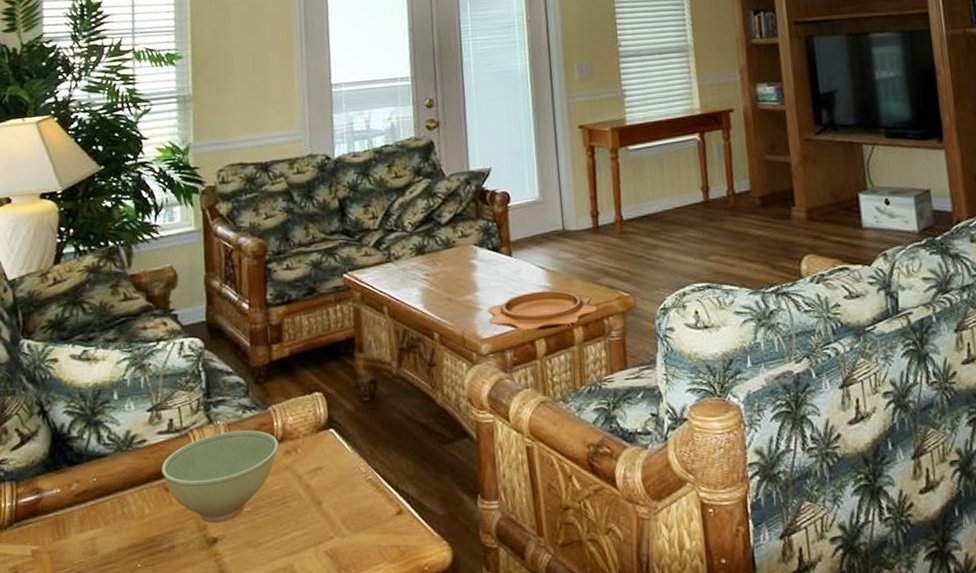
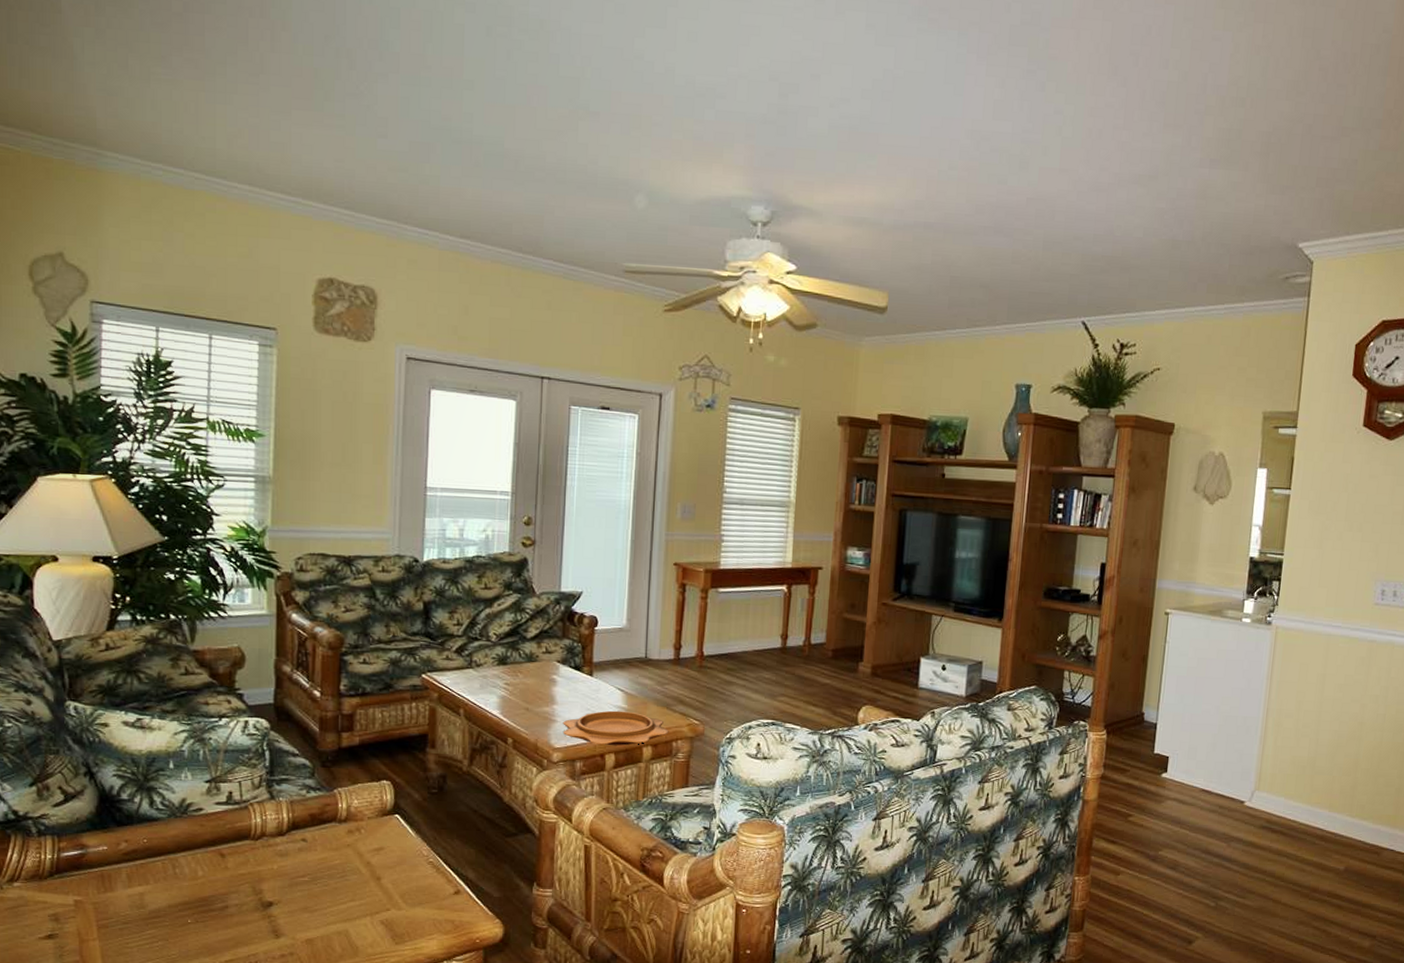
bowl: present [161,430,278,524] -> none [218,808,342,889]

